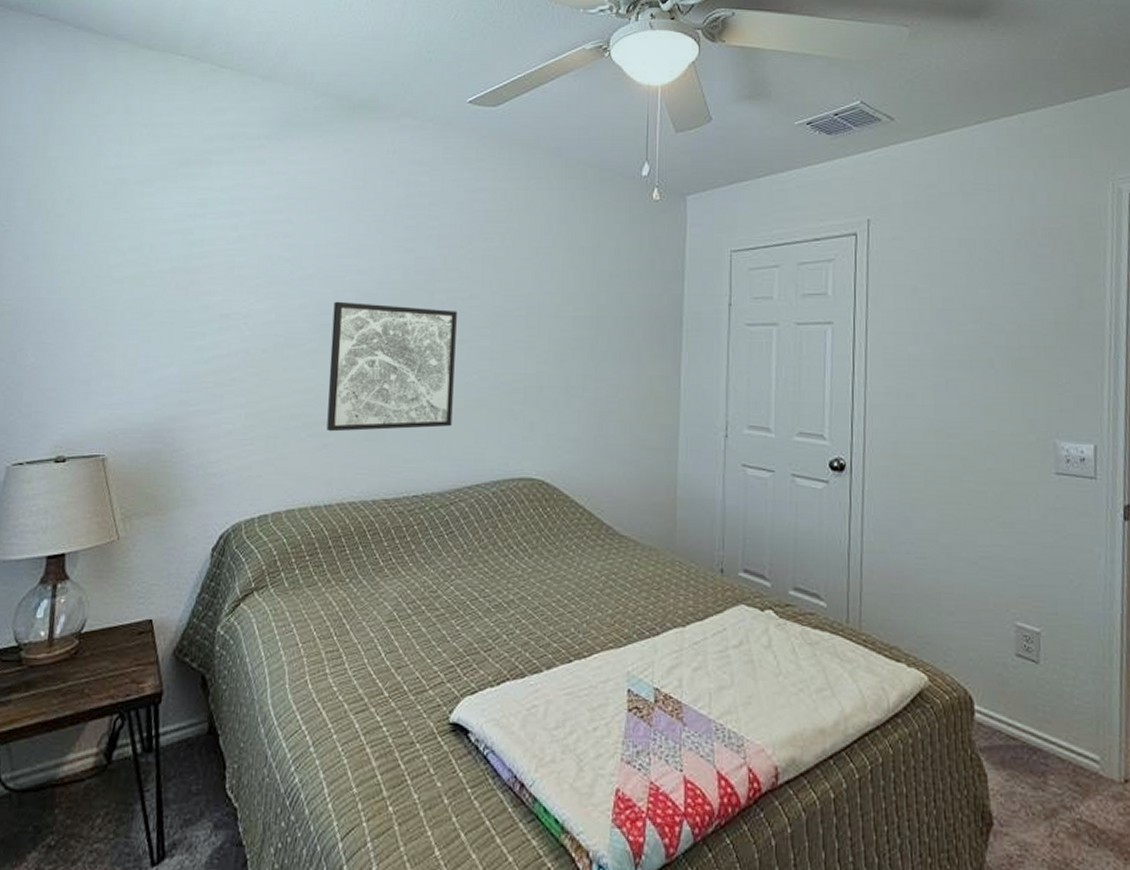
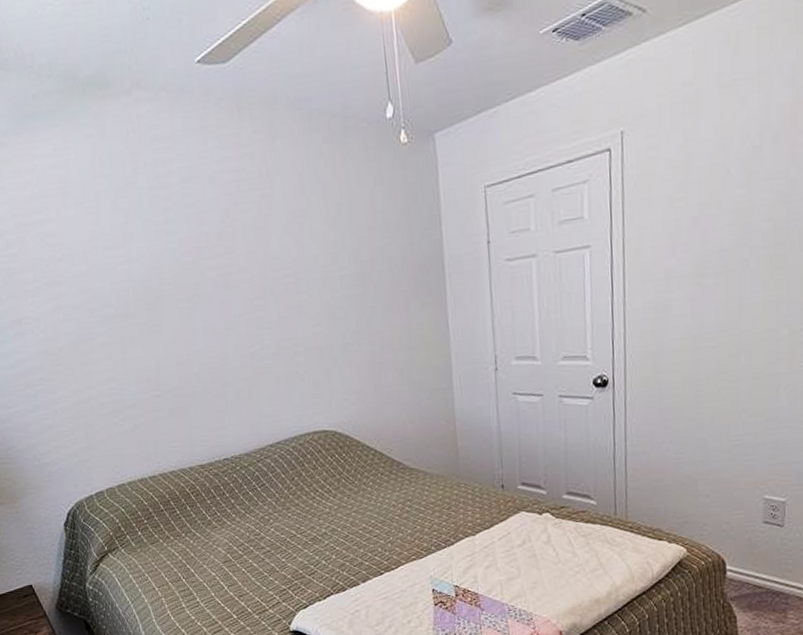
wall art: present [327,301,457,432] -> none [113,286,245,414]

